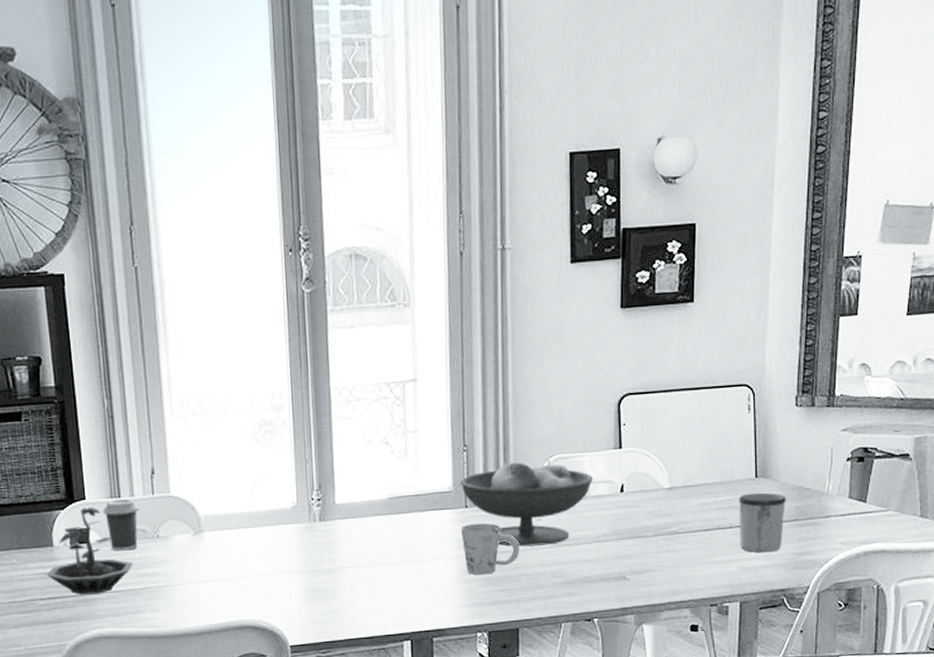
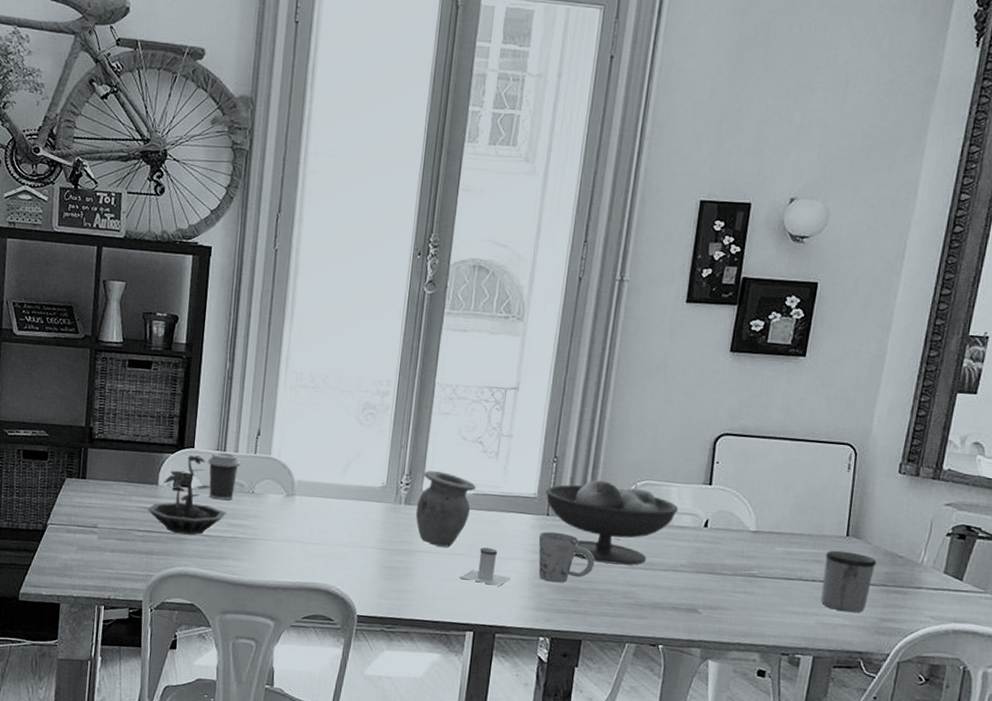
vase: none [332,480,390,560] -> present [415,471,476,548]
salt shaker: none [388,551,440,589] -> present [460,547,511,586]

